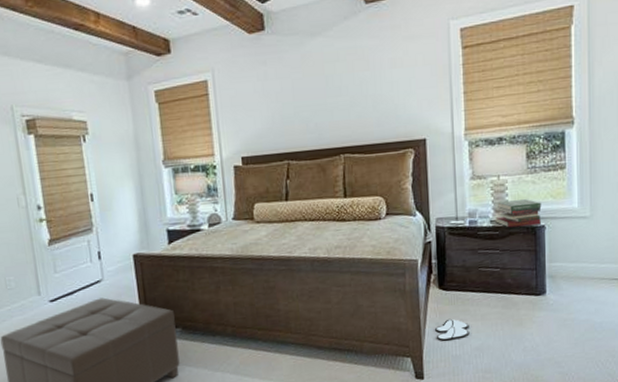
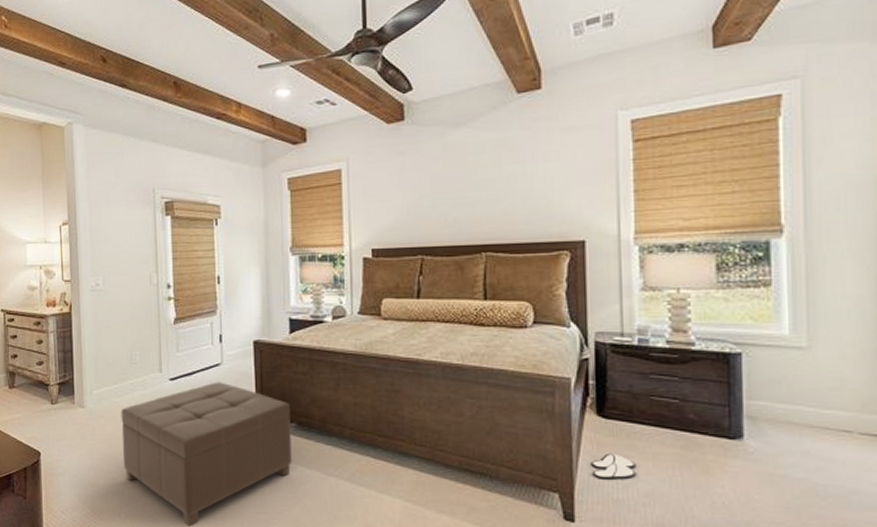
books: present [495,199,542,228] -> none [673,319,737,352]

